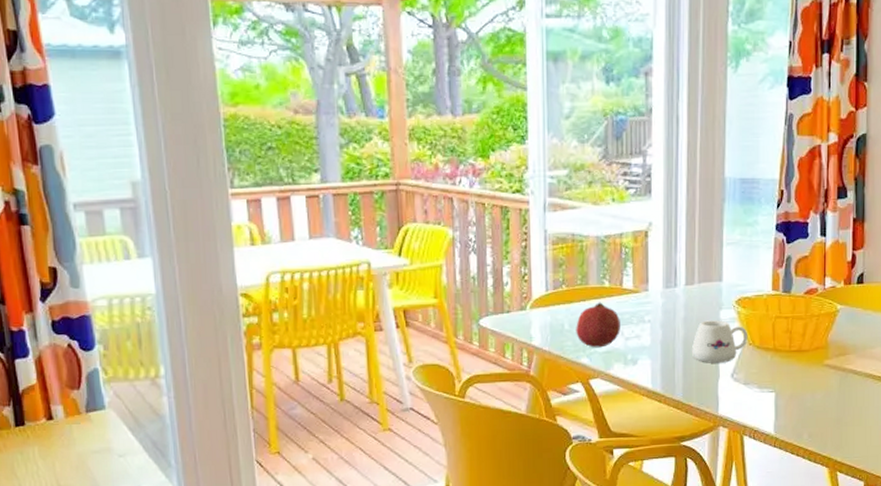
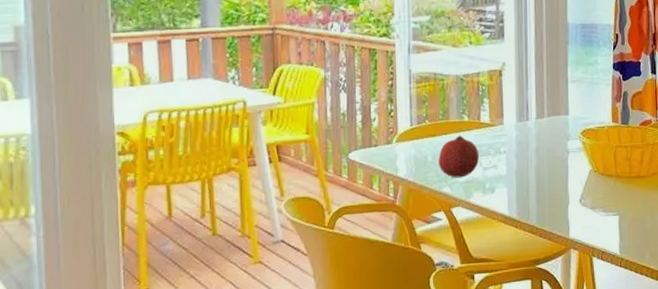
mug: present [692,320,748,363] -> none [544,150,593,190]

